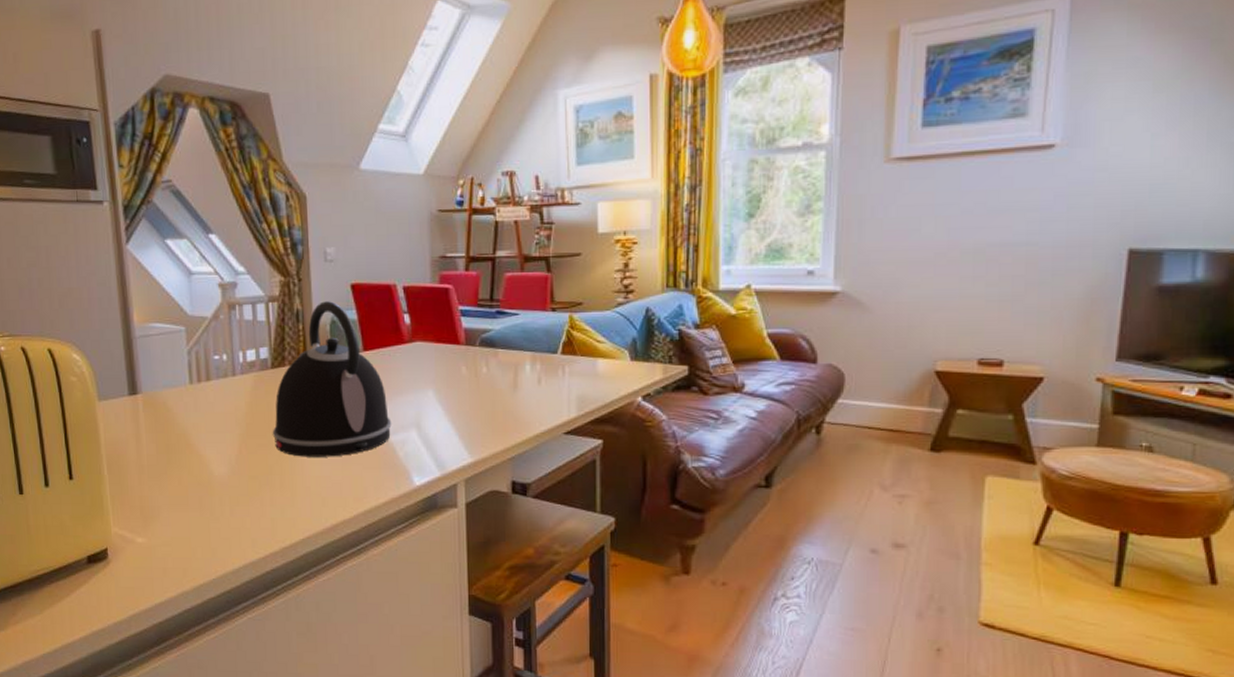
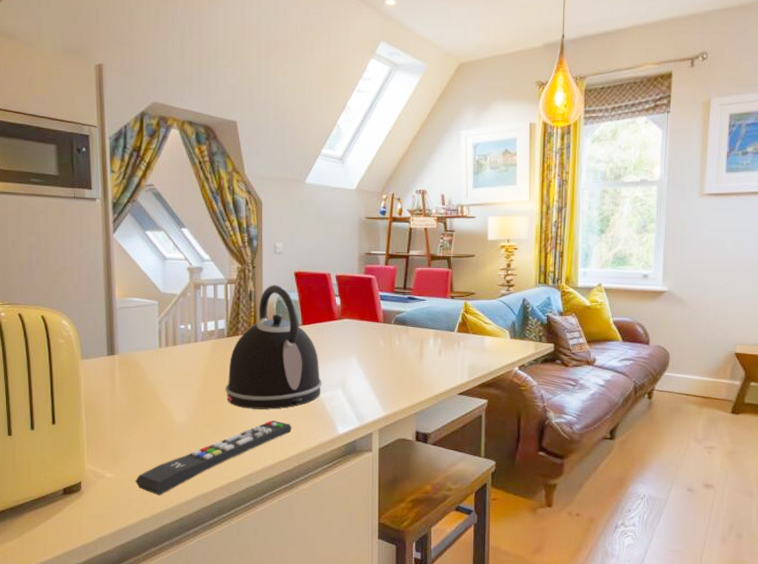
remote control: none [170,470,356,564] -> present [135,420,292,496]

